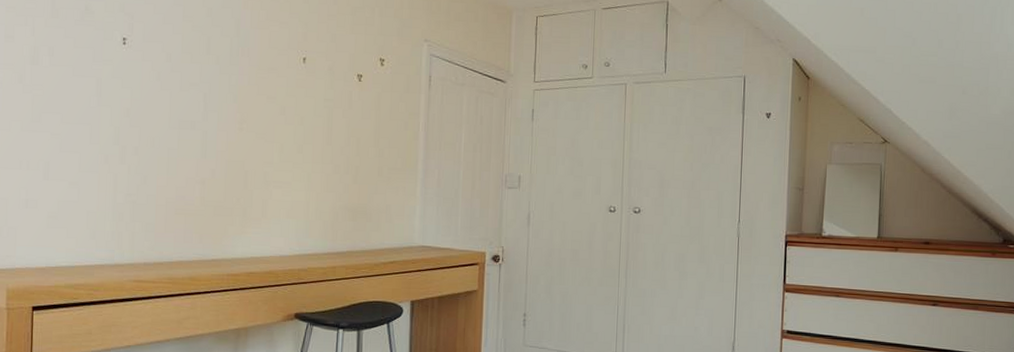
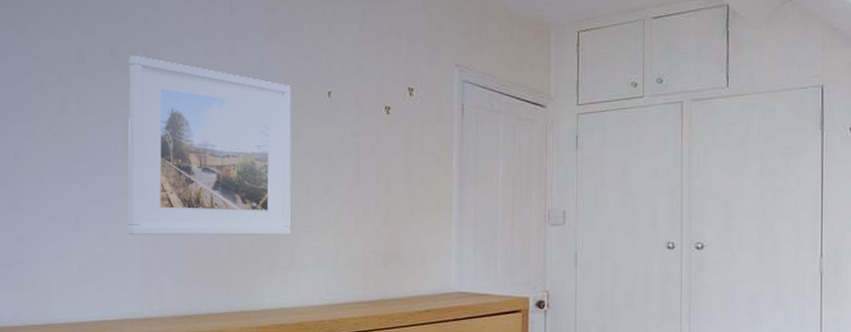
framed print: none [100,13,267,190] -> present [128,56,291,236]

